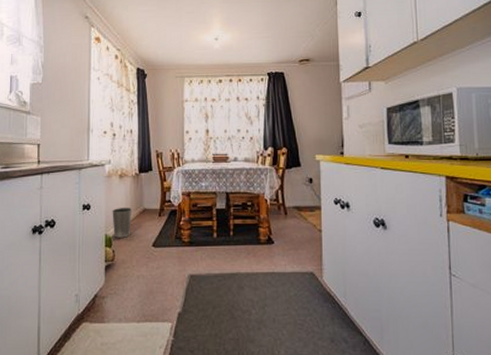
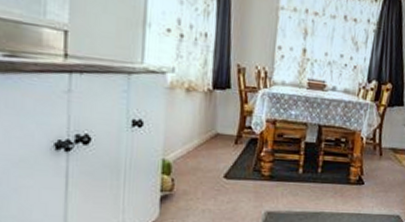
waste basket: present [112,208,132,238] -> none [173,128,200,165]

